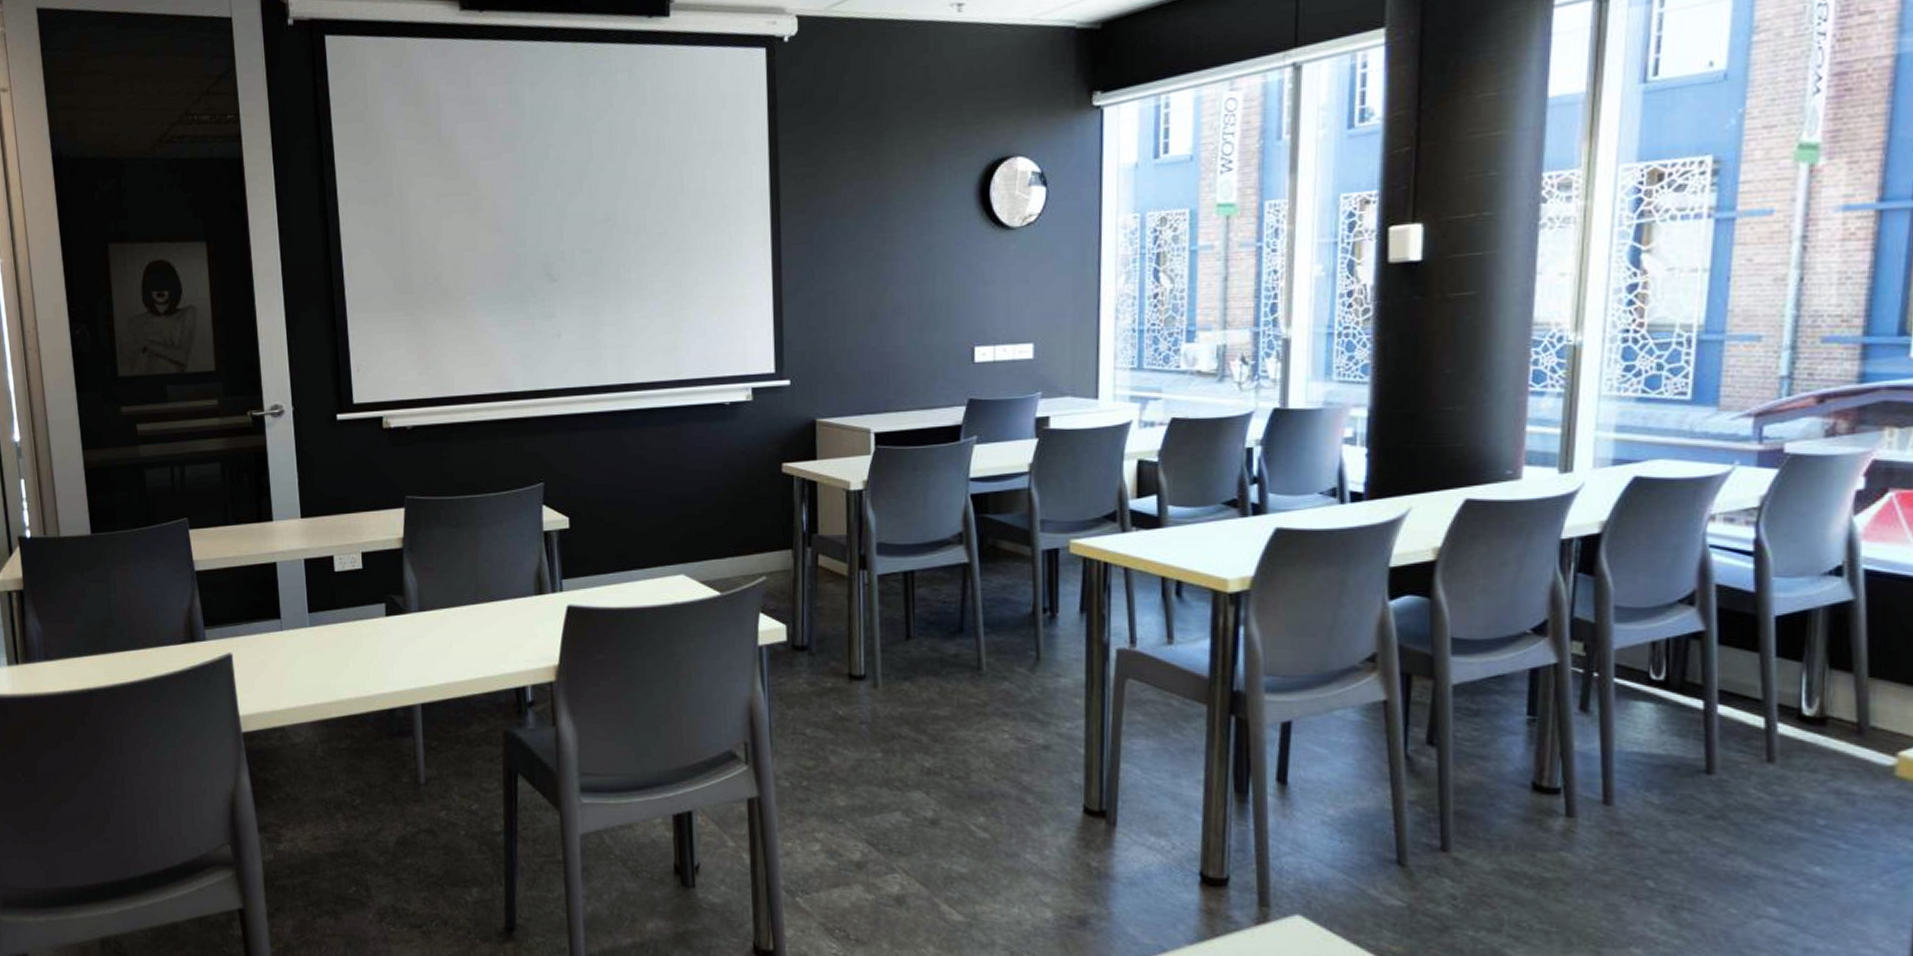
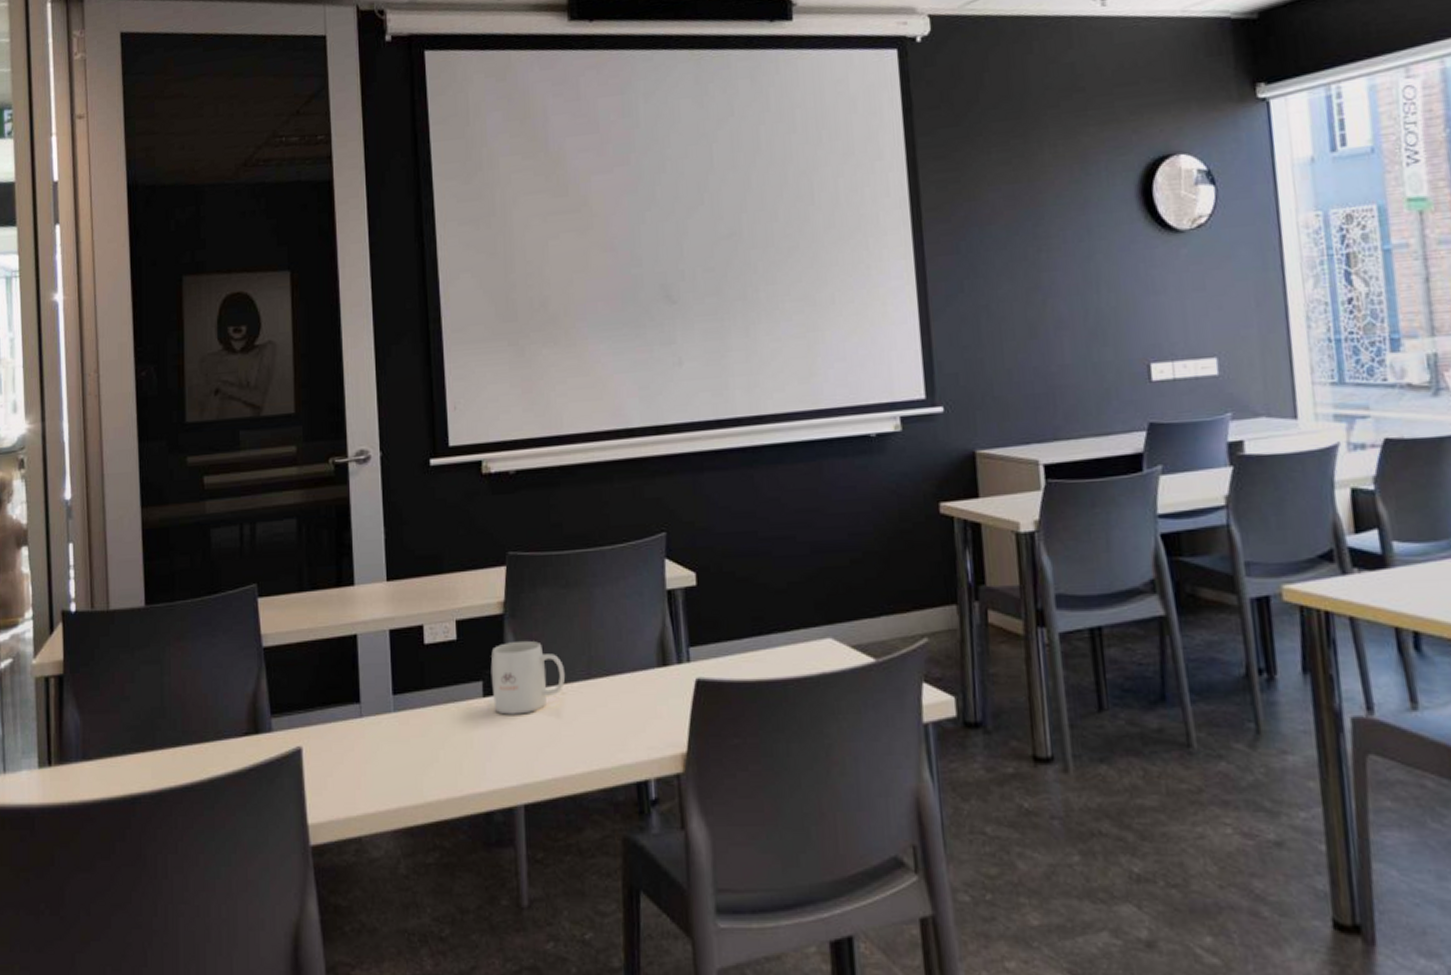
mug: none [392,570,456,631] -> present [490,640,566,715]

